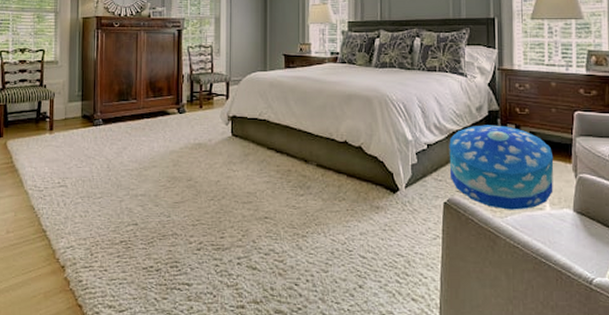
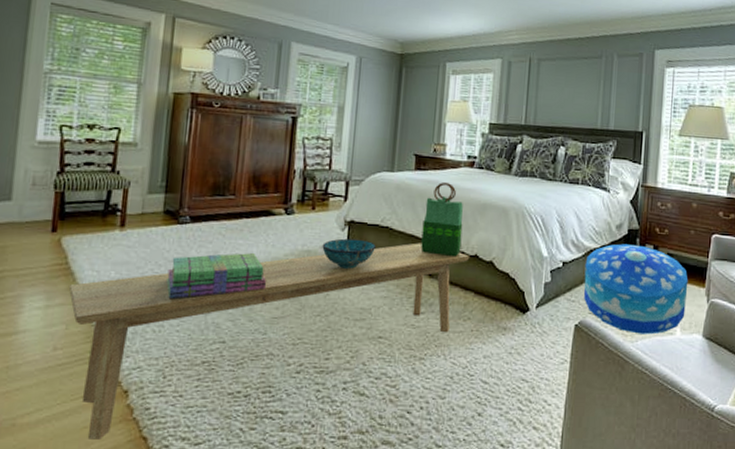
bench: none [14,132,340,307] -> present [68,243,470,440]
stack of books: none [88,148,166,189] -> present [166,253,266,300]
decorative bowl: none [211,132,256,158] -> present [322,238,376,269]
tote bag: none [295,78,331,144] -> present [421,183,463,257]

